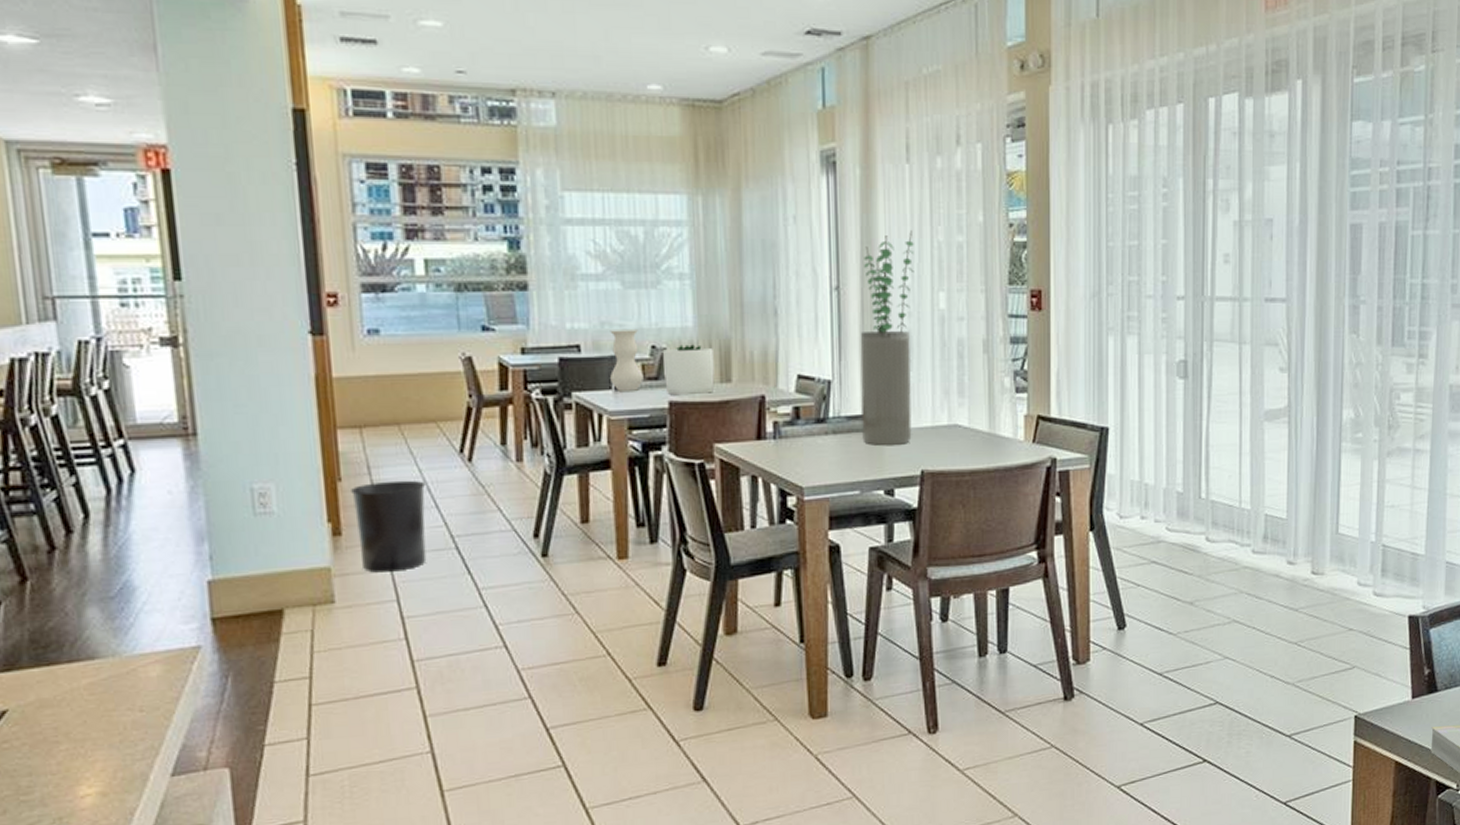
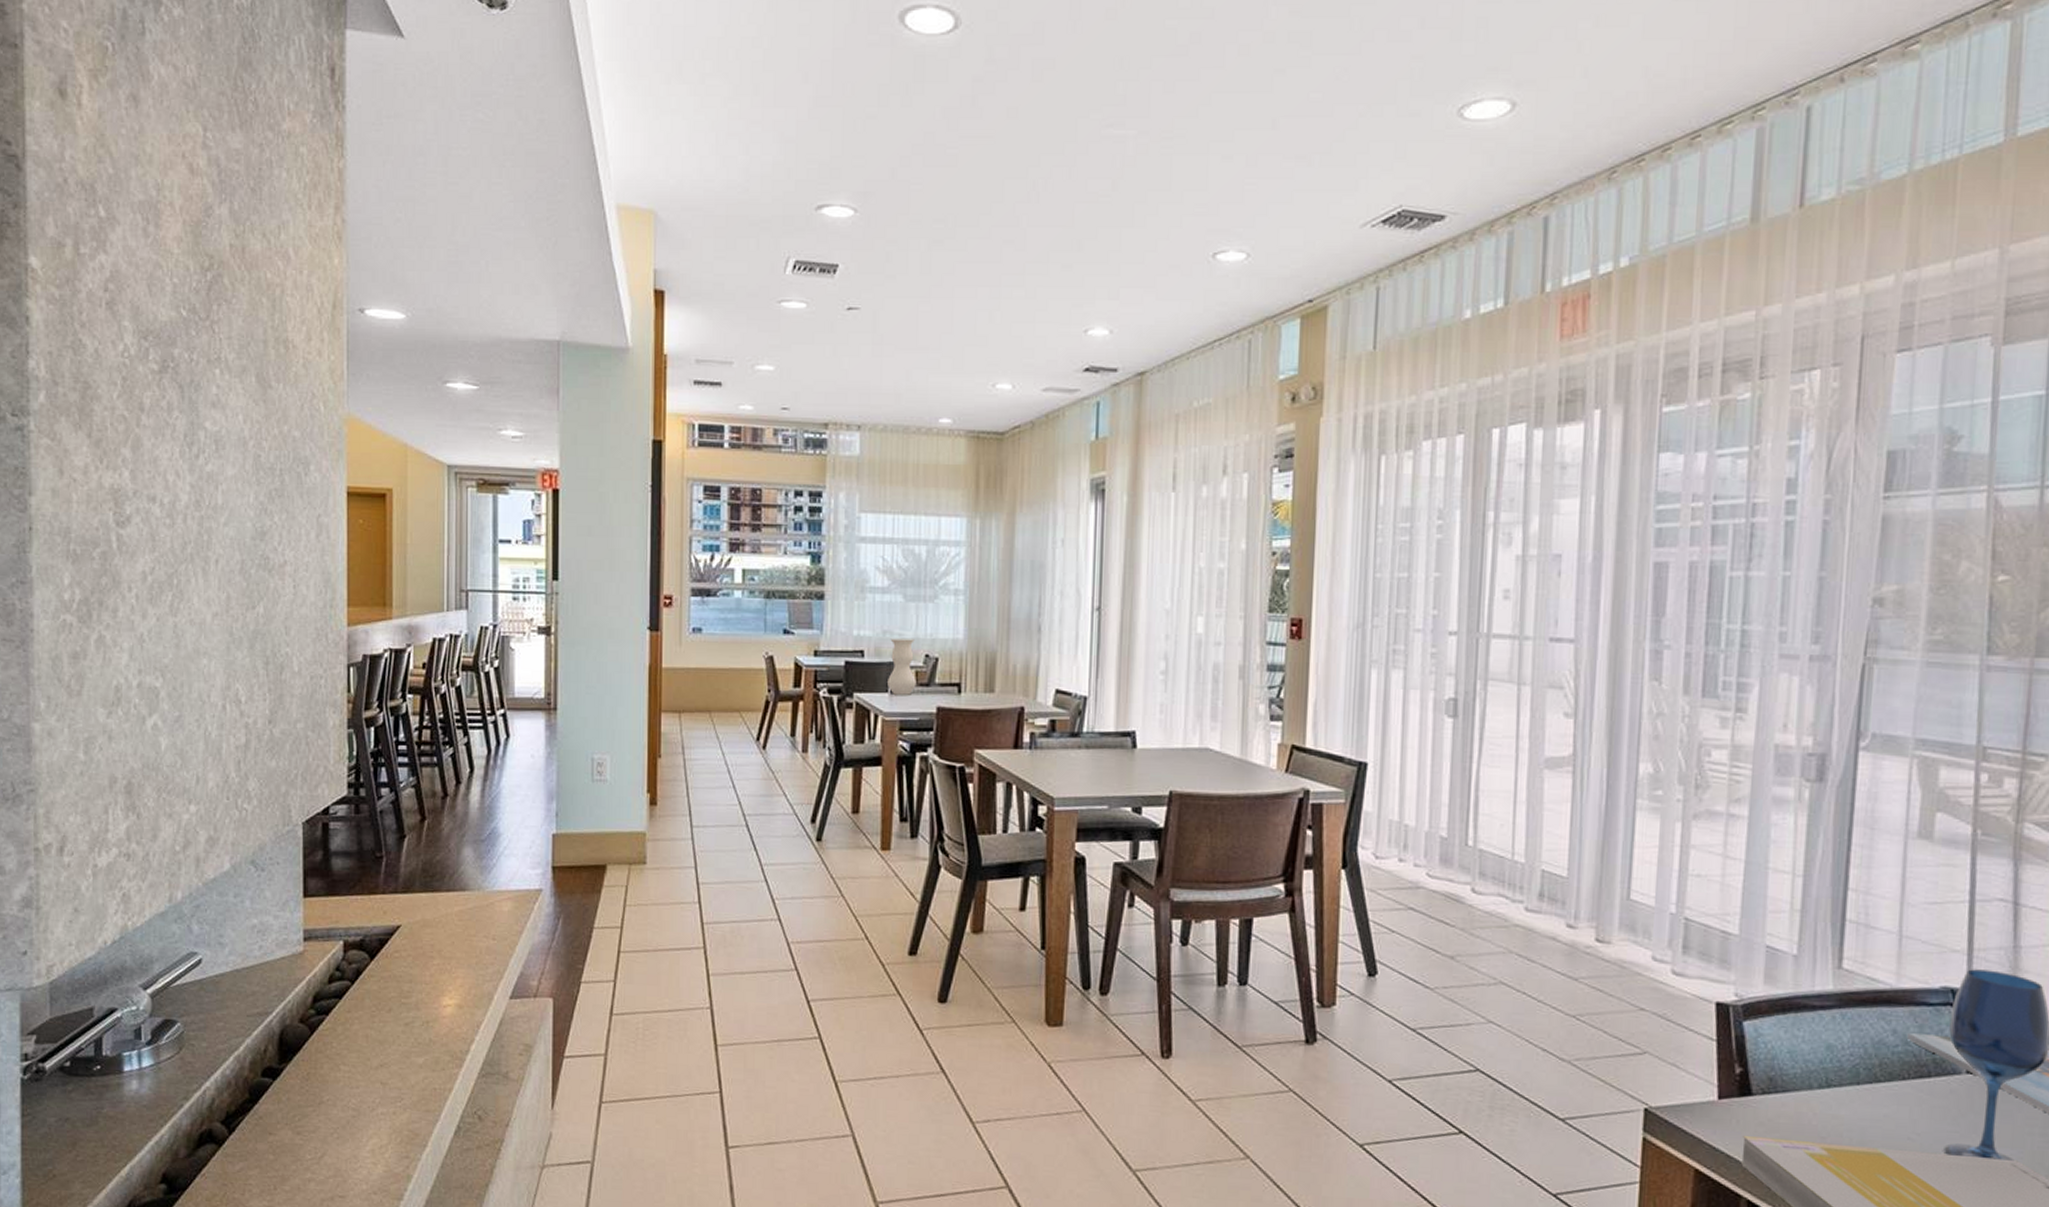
waste bin: present [351,480,427,573] -> none [668,760,727,842]
planter: present [662,344,715,396] -> none [934,655,980,703]
vase: present [860,229,914,446] -> none [1114,555,1175,765]

